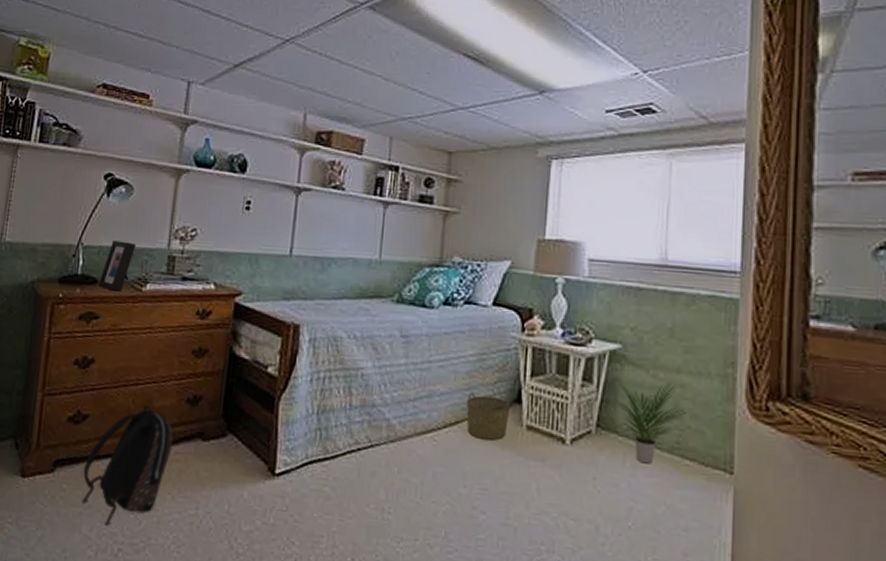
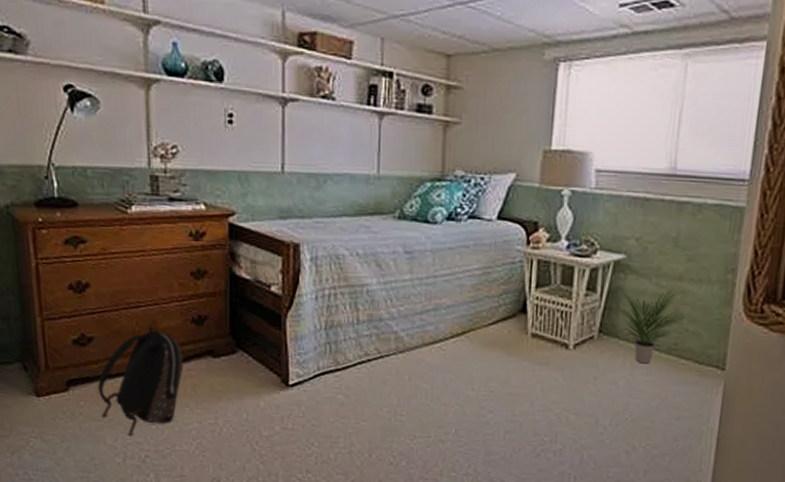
picture frame: present [98,240,137,292] -> none [79,160,114,214]
basket: present [466,393,511,441] -> none [473,305,517,348]

